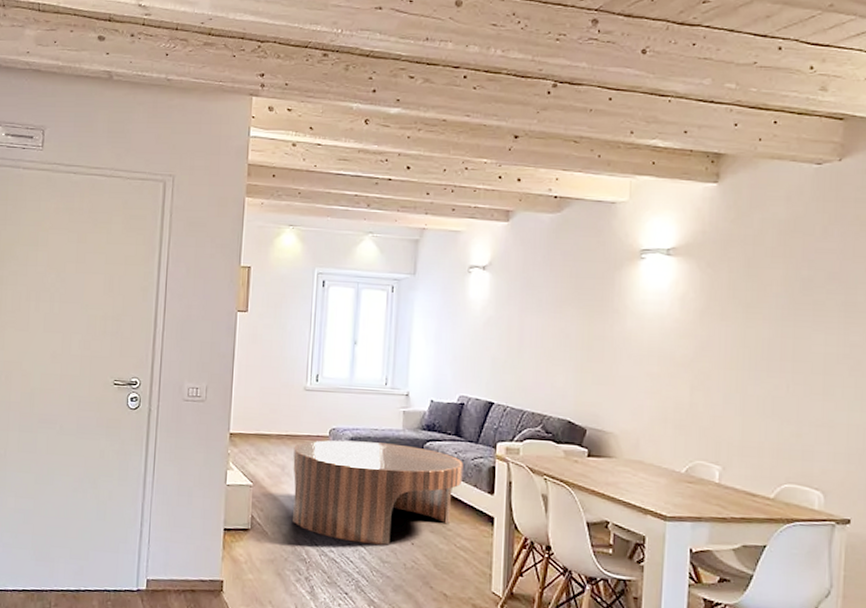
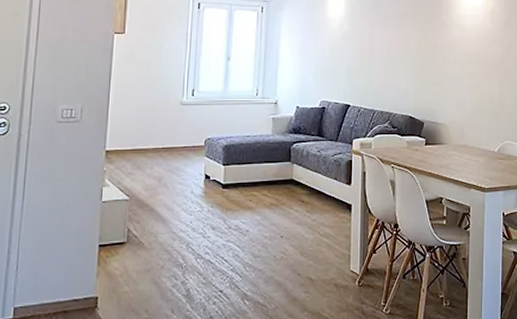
coffee table: present [293,440,463,545] -> none [169,148,325,242]

